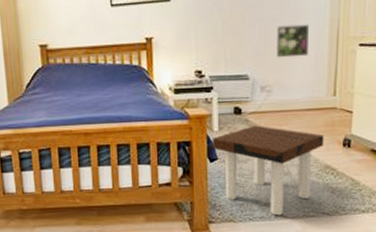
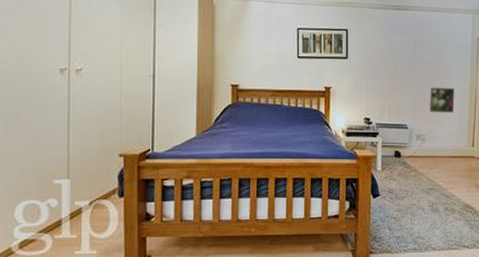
side table: present [212,125,324,216] -> none [375,167,465,248]

